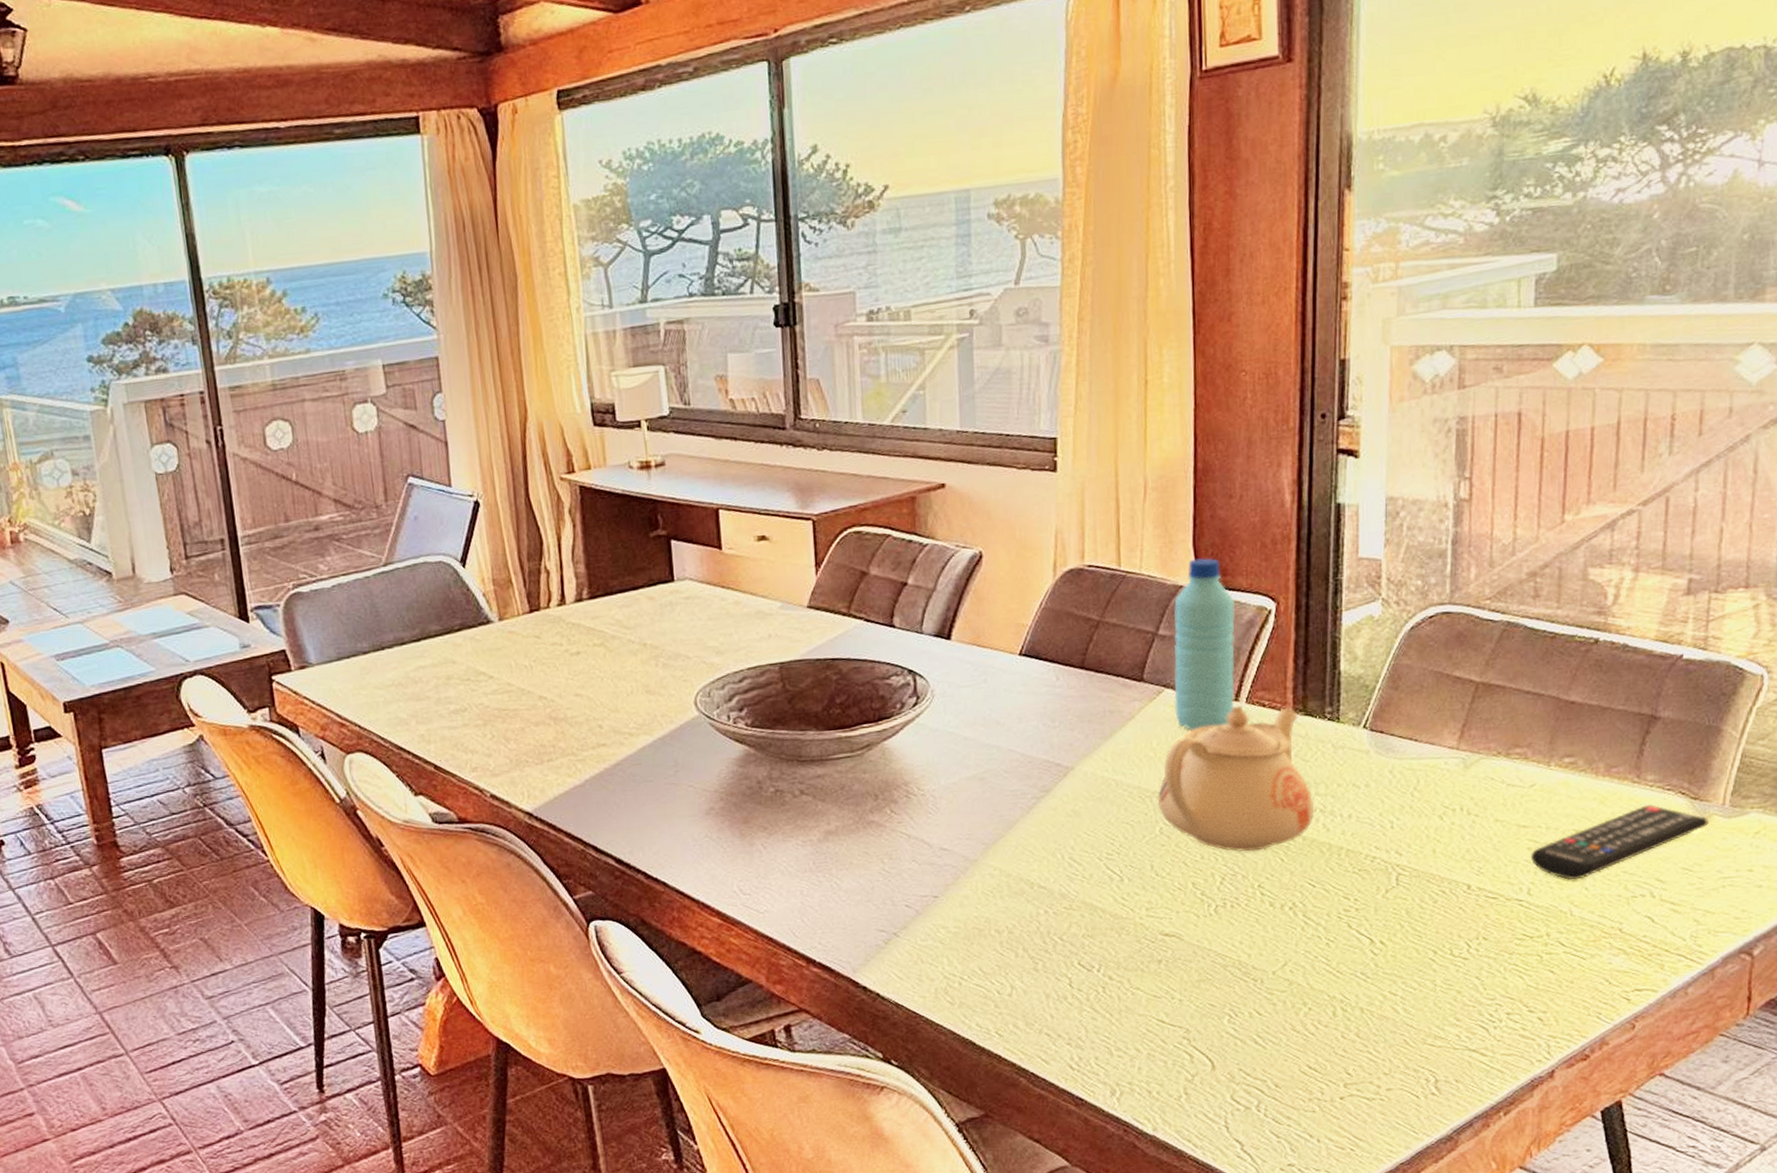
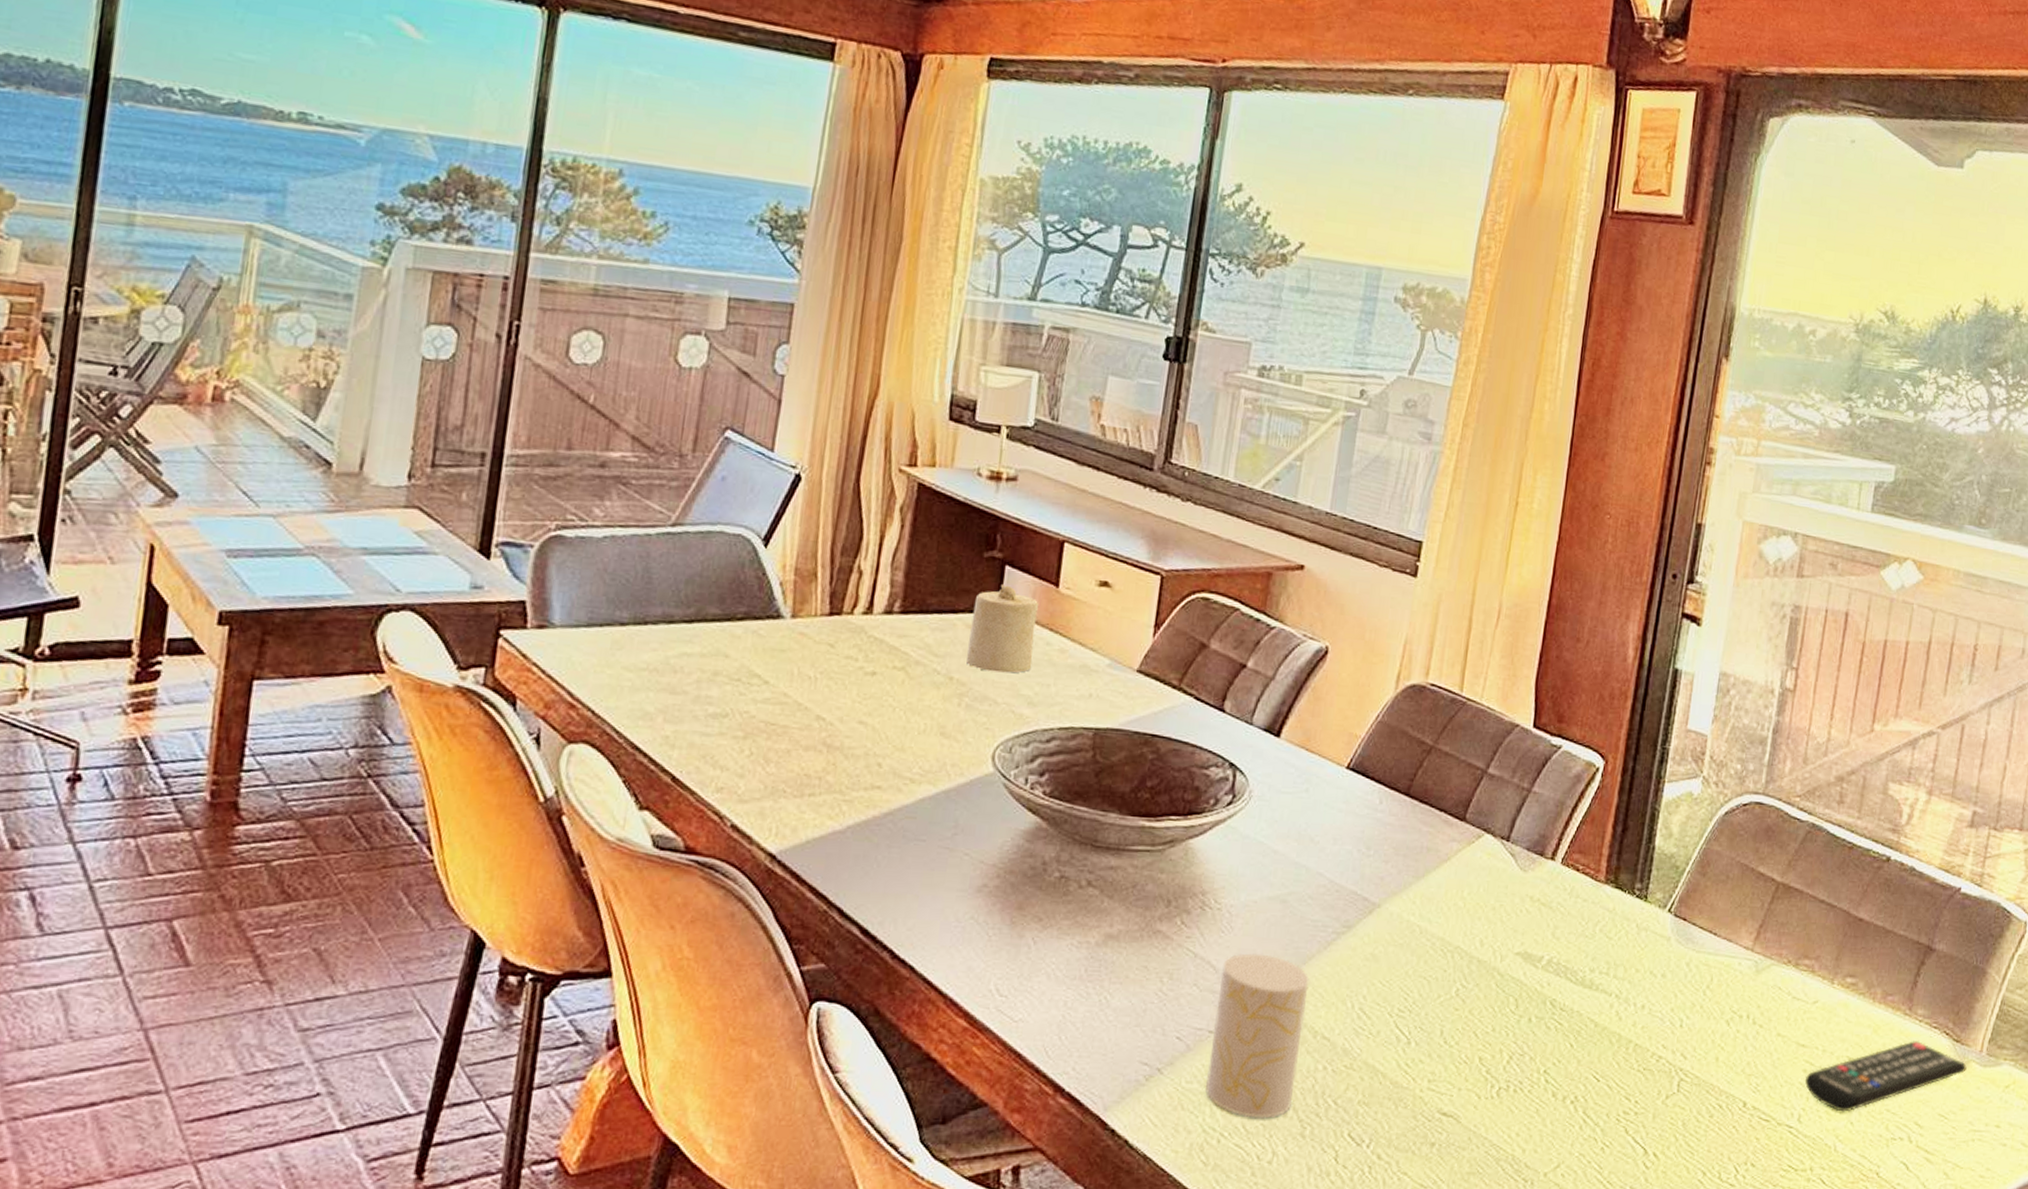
candle: none [650,556,713,633] -> present [966,583,1038,673]
cup: none [935,826,1021,962] -> present [1205,953,1310,1119]
teapot: present [1158,706,1315,852] -> none [1459,866,1611,1031]
water bottle: present [1173,557,1236,732] -> none [1491,698,1567,886]

